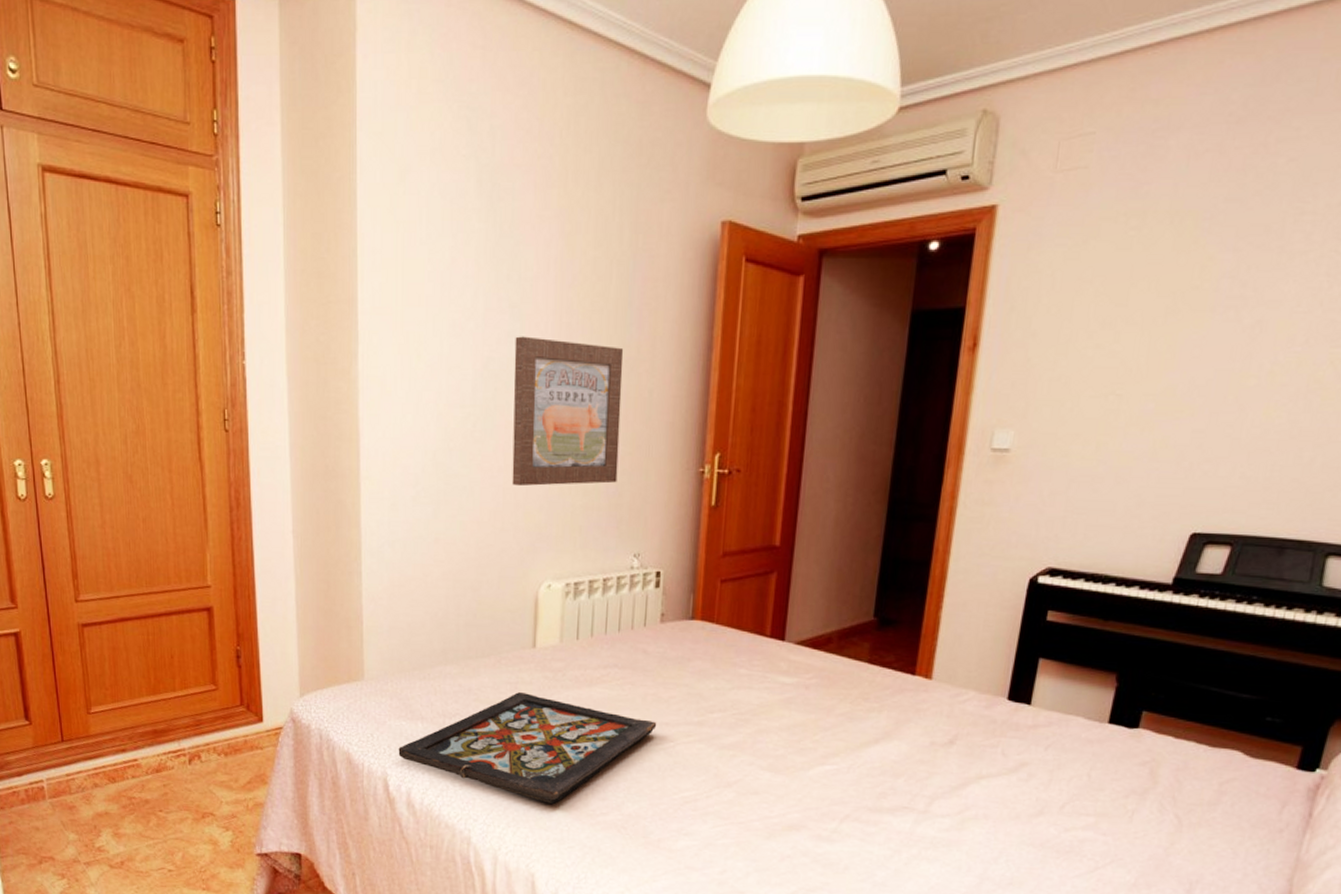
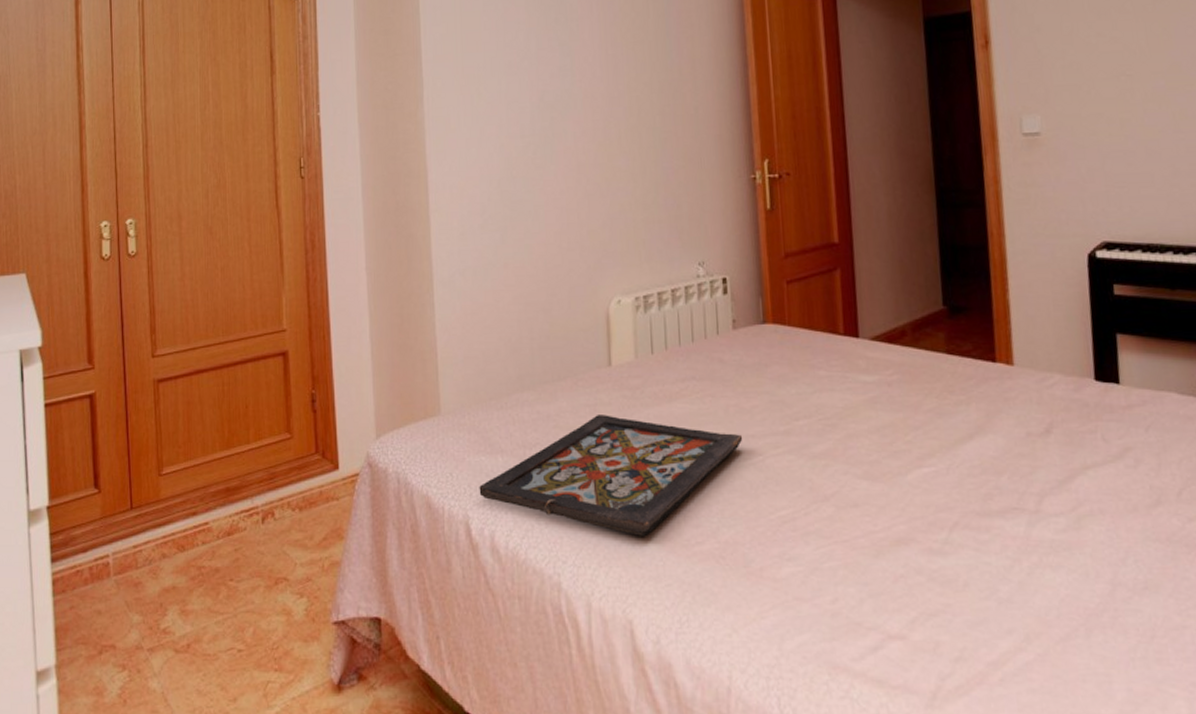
wall art: present [512,336,624,487] -> none [566,69,674,207]

